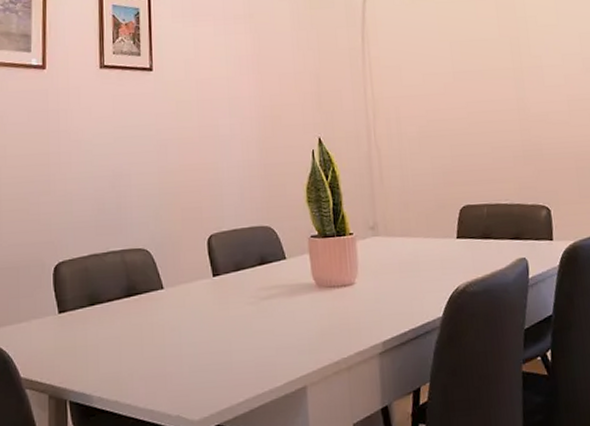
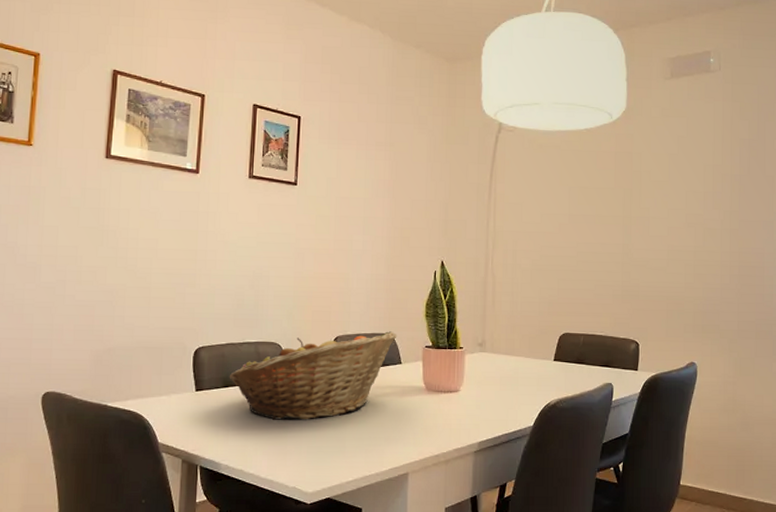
fruit basket: none [94,223,278,338] -> present [229,331,397,420]

